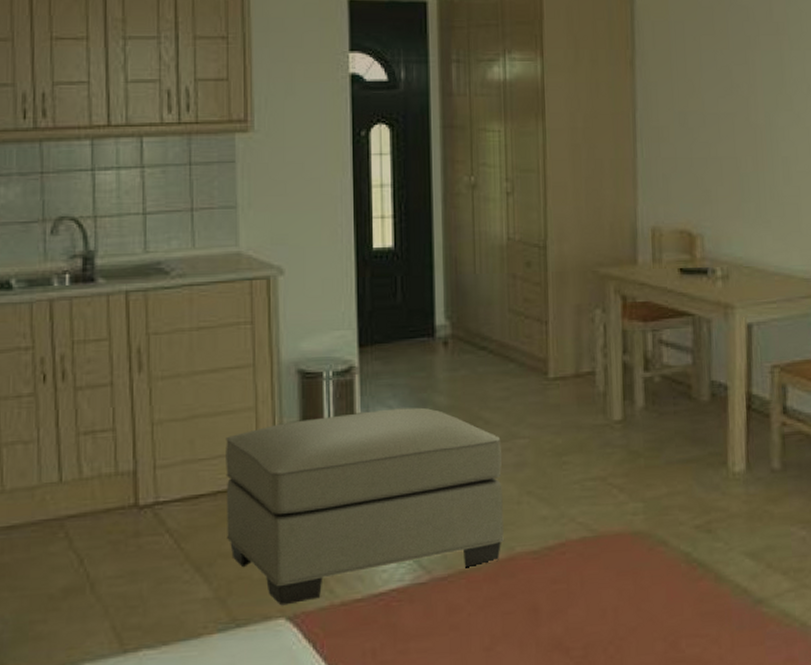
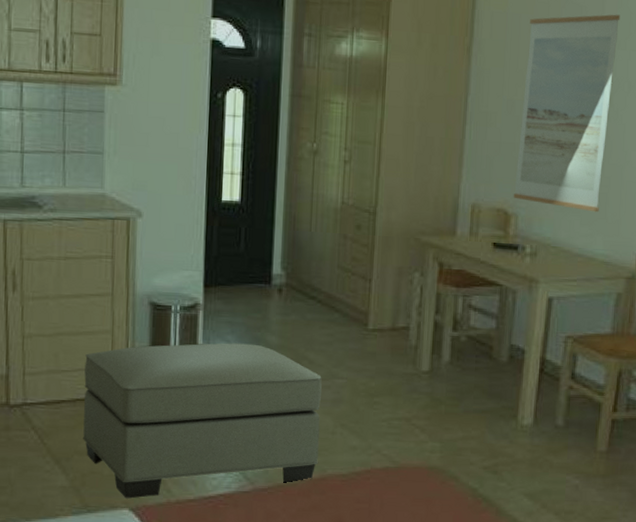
wall art: none [694,13,792,225] -> present [513,14,621,213]

